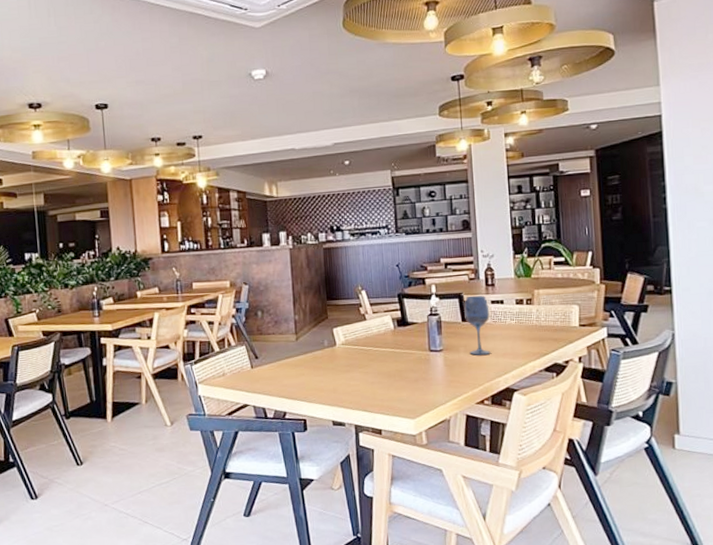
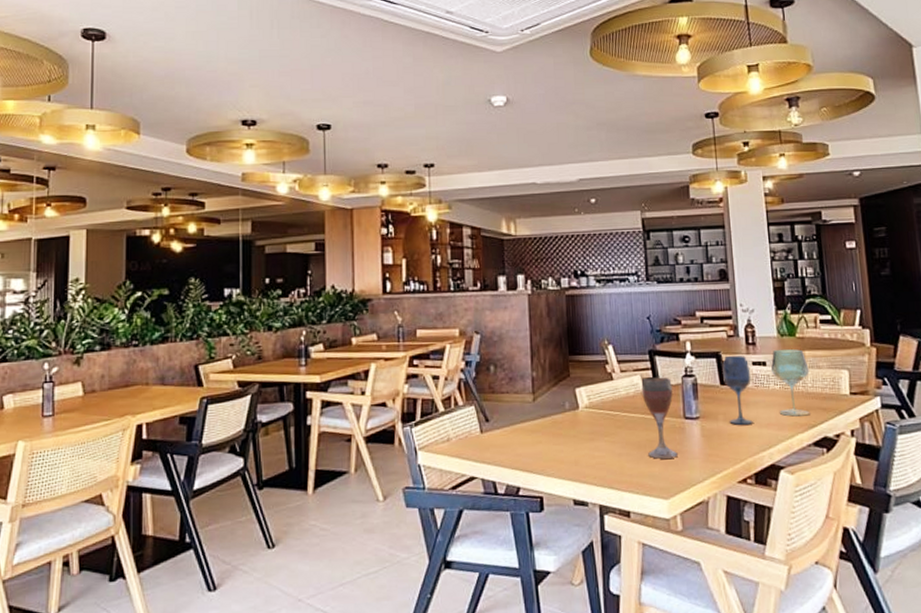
cup: none [391,316,423,386] -> present [641,377,678,459]
wine glass: none [507,288,543,347] -> present [770,348,810,417]

